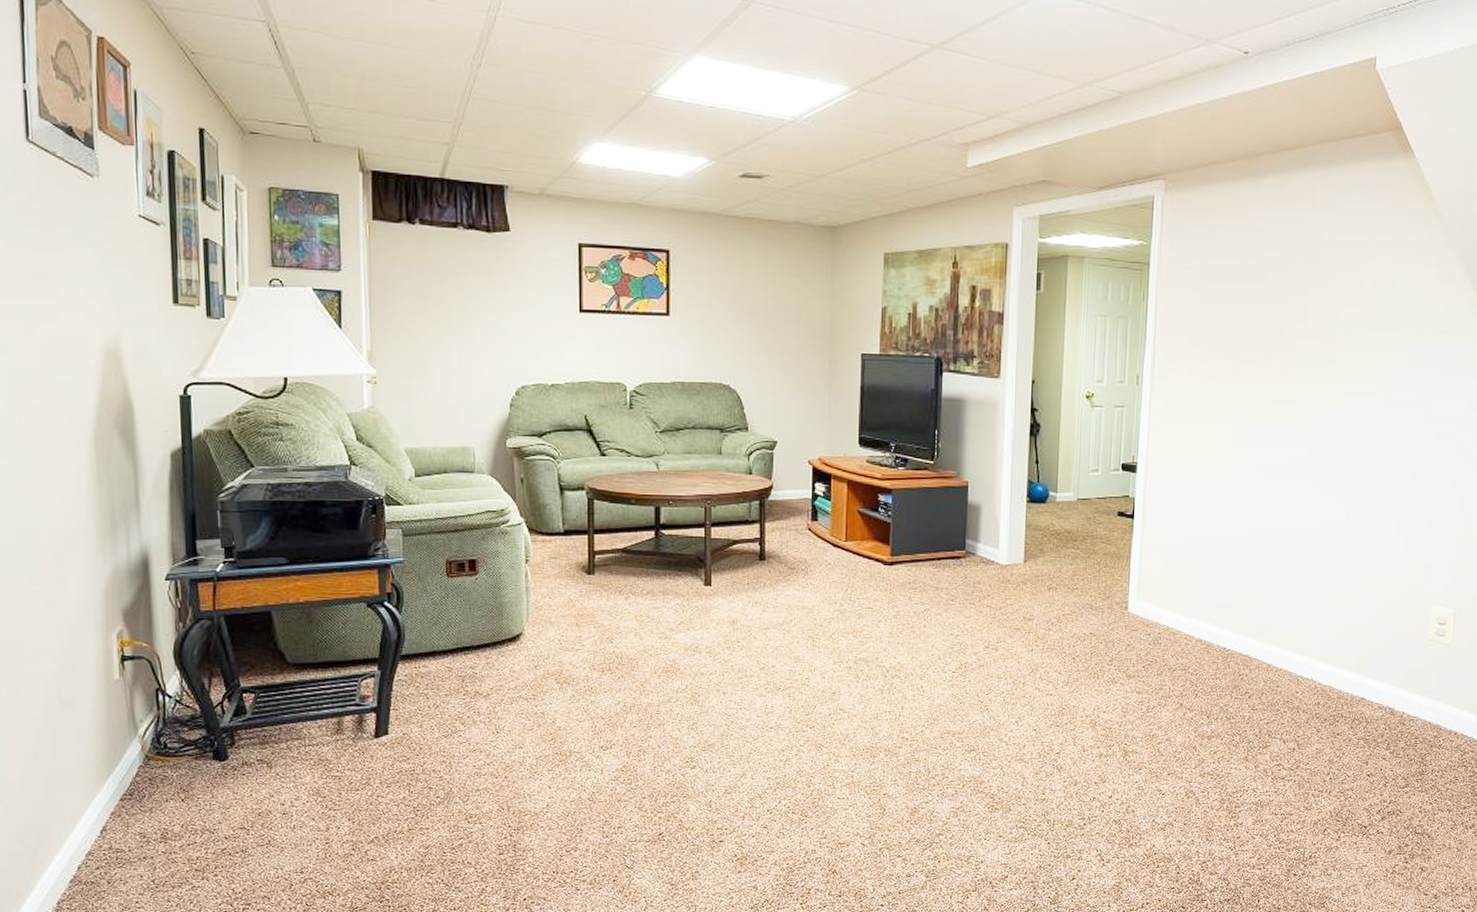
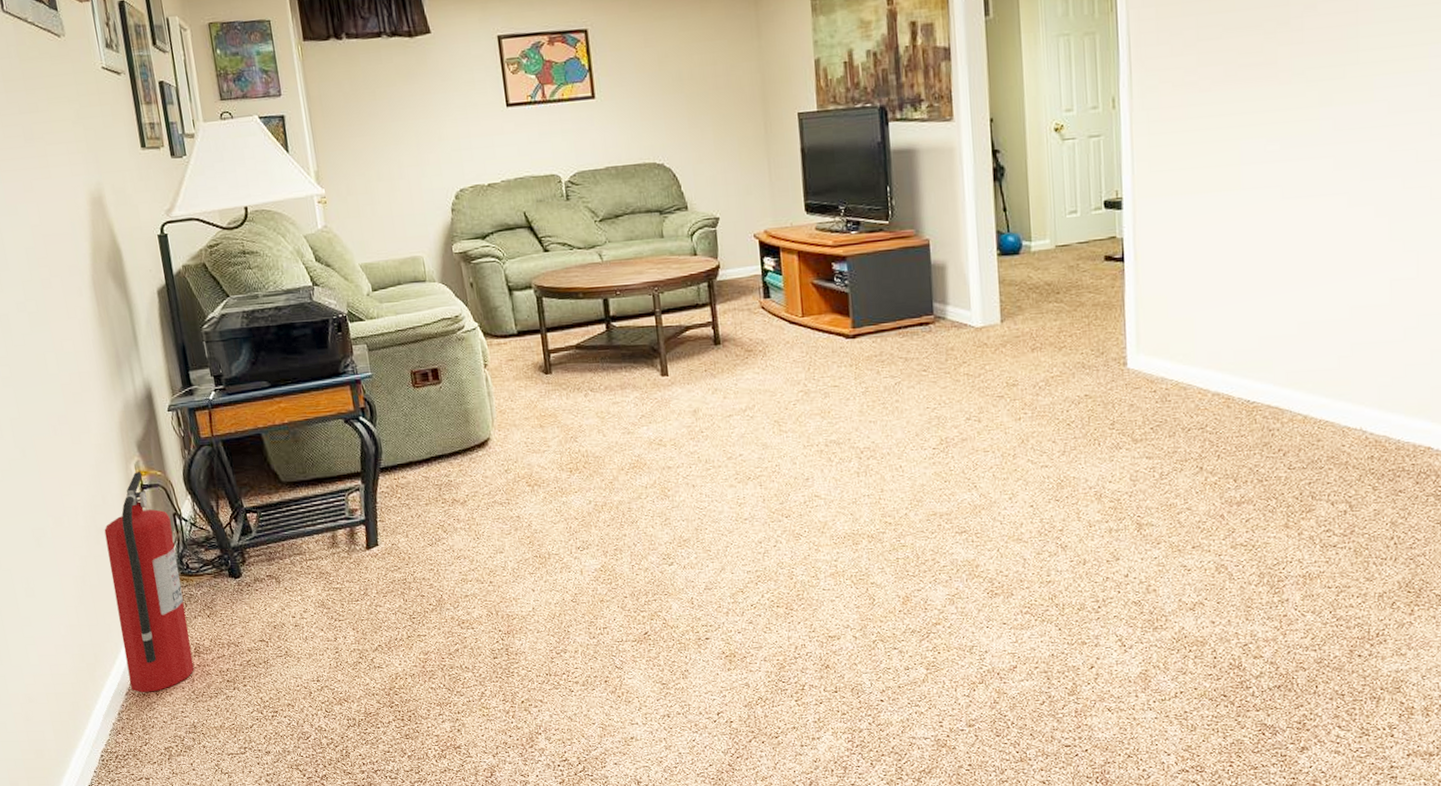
fire extinguisher: none [69,642,158,880] -> present [104,472,195,693]

